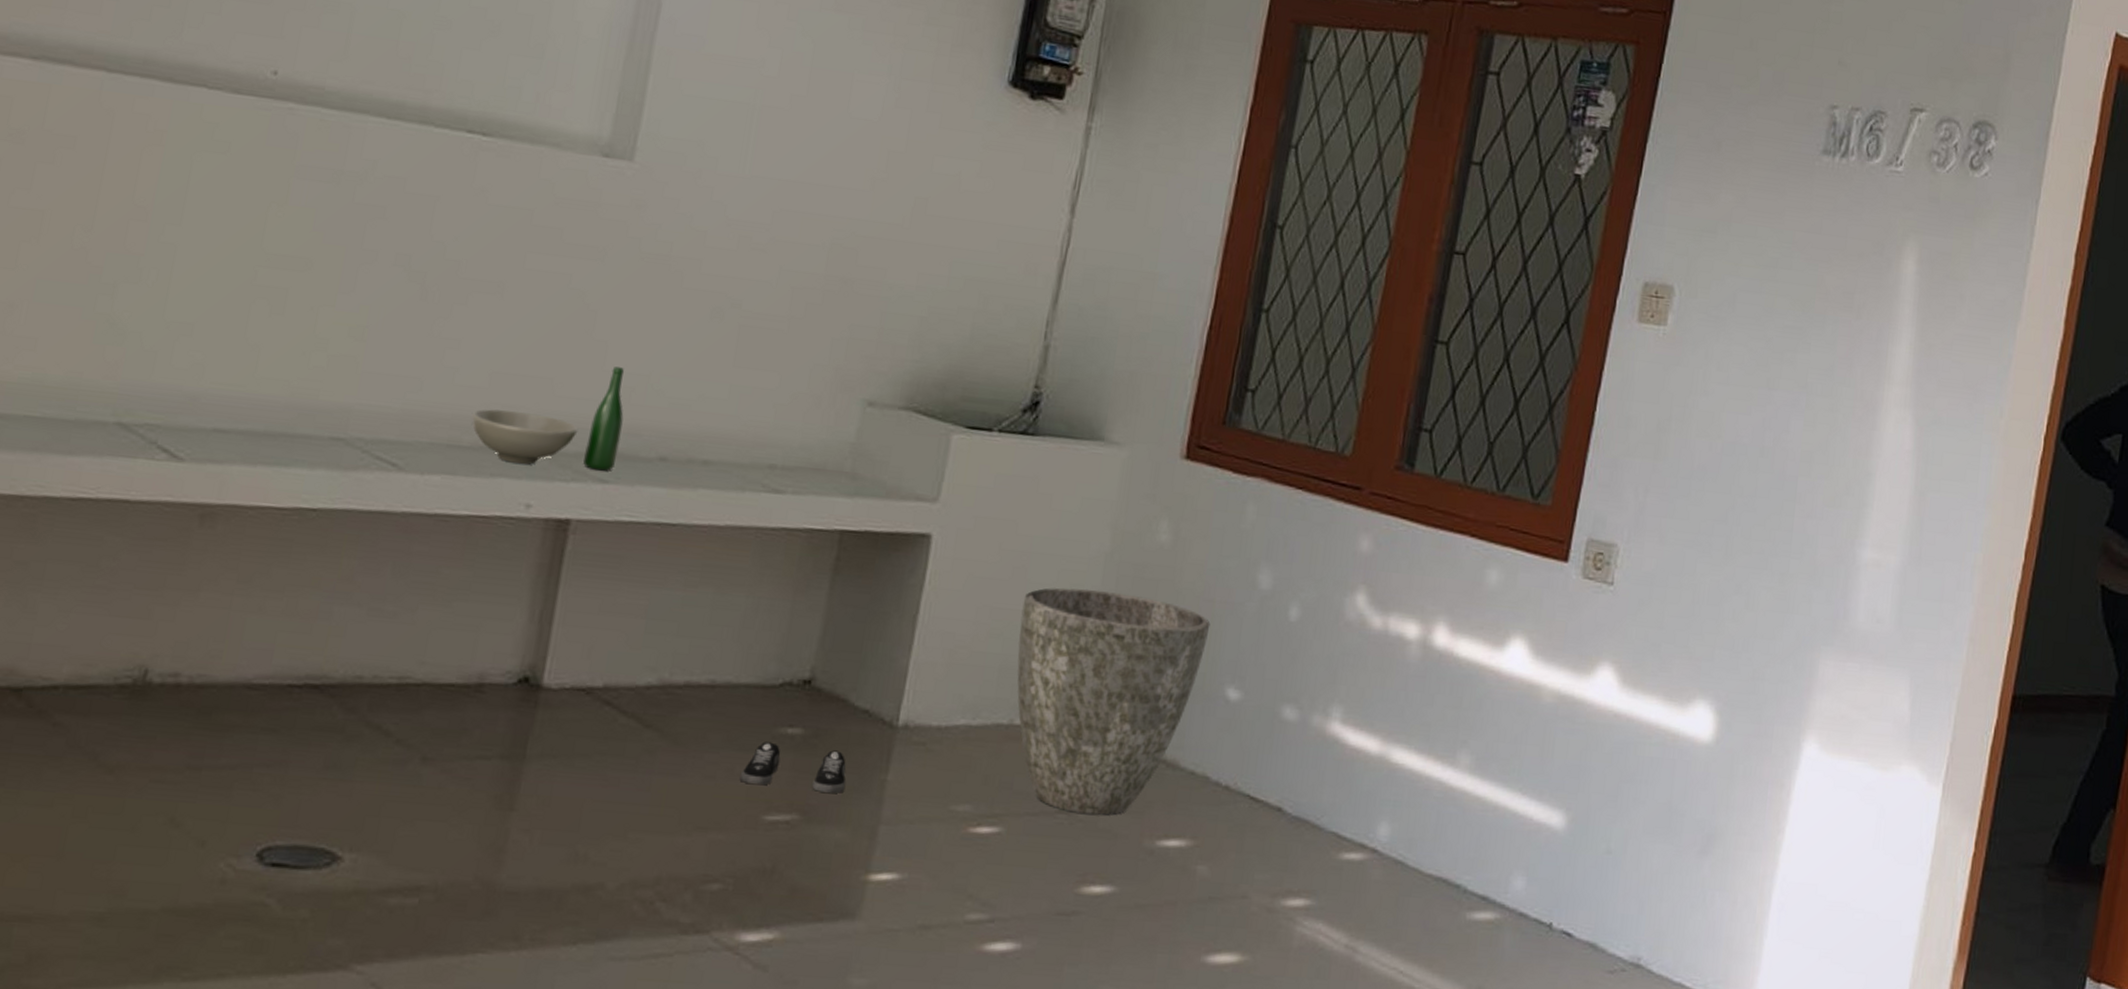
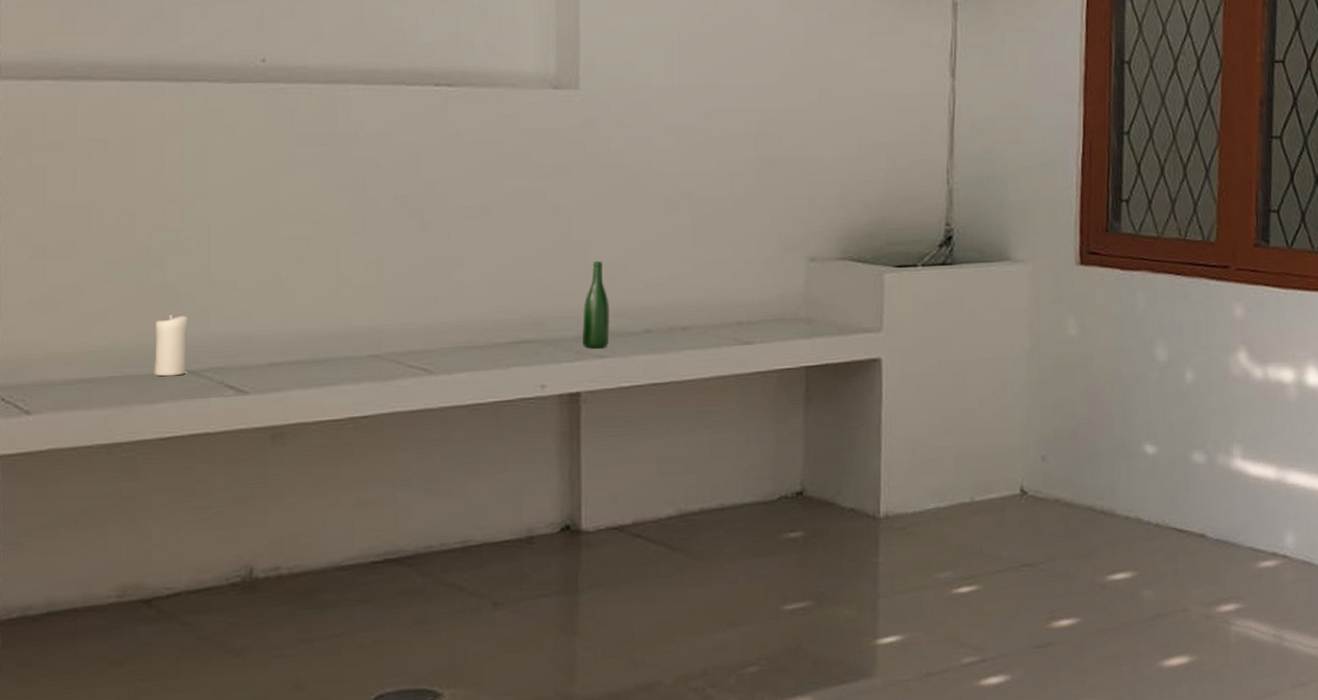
candle: none [76,353,131,427] -> present [152,314,188,377]
decorative bowl: present [470,409,579,465] -> none [482,310,574,353]
shoe: present [739,741,846,793] -> none [757,545,846,583]
planter pot: present [1016,587,1211,815] -> none [966,382,1122,564]

